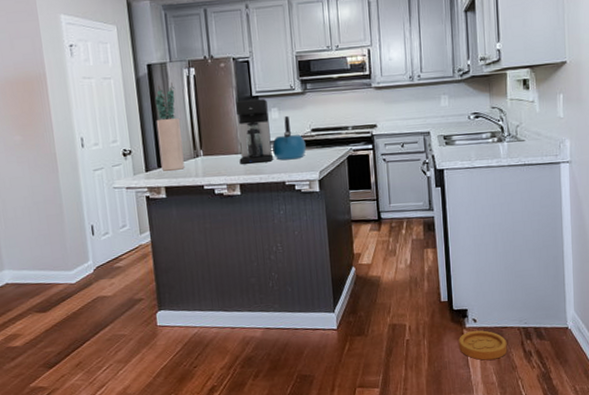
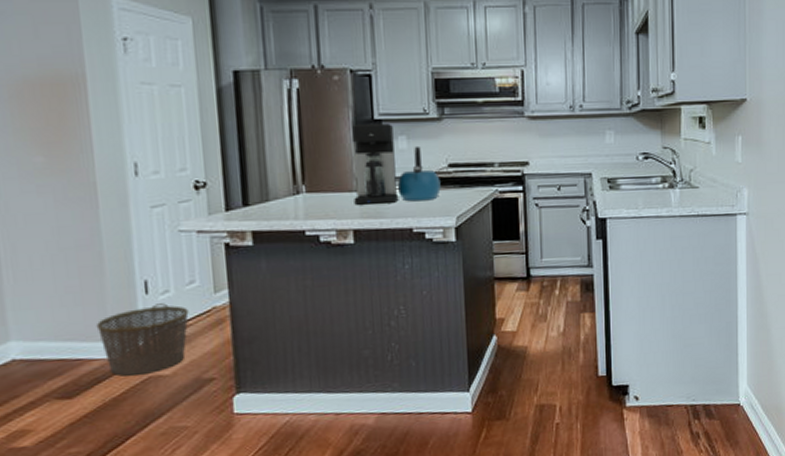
basket: none [60,242,123,296] -> present [96,303,189,376]
vase: present [155,82,185,171] -> none [242,96,280,211]
pet bowl: present [459,330,507,361] -> none [617,409,673,446]

